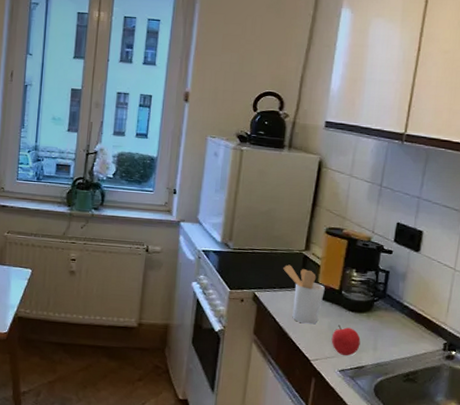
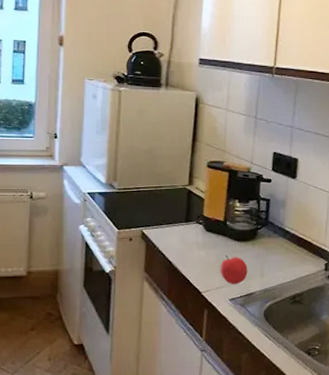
utensil holder: present [283,264,325,324] -> none [169,200,210,257]

